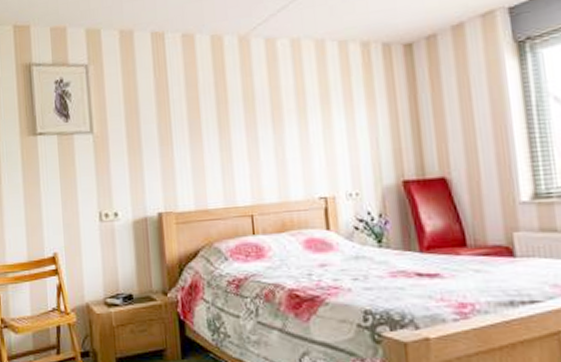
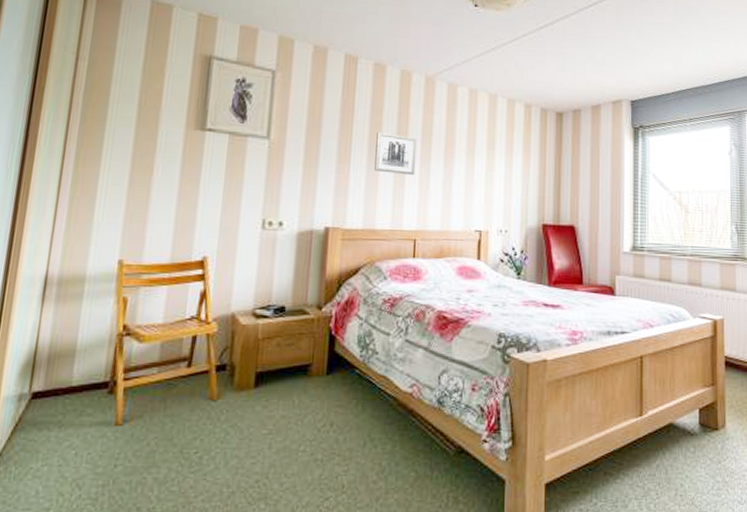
wall art: none [195,106,242,149] -> present [374,132,417,176]

